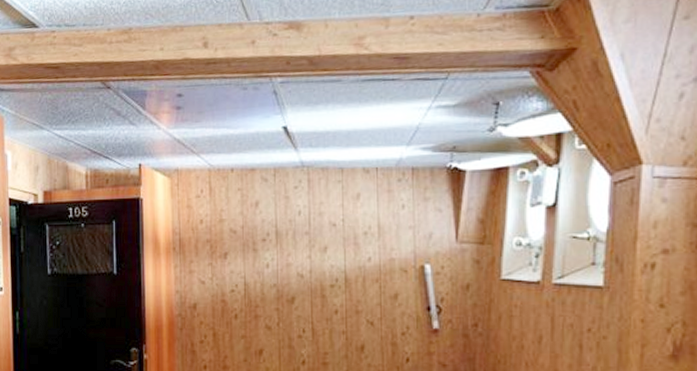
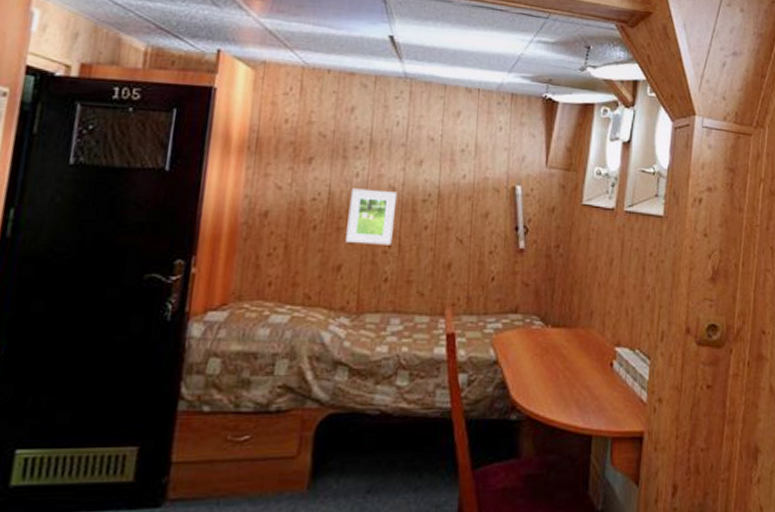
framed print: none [263,278,306,330] -> present [346,188,398,245]

